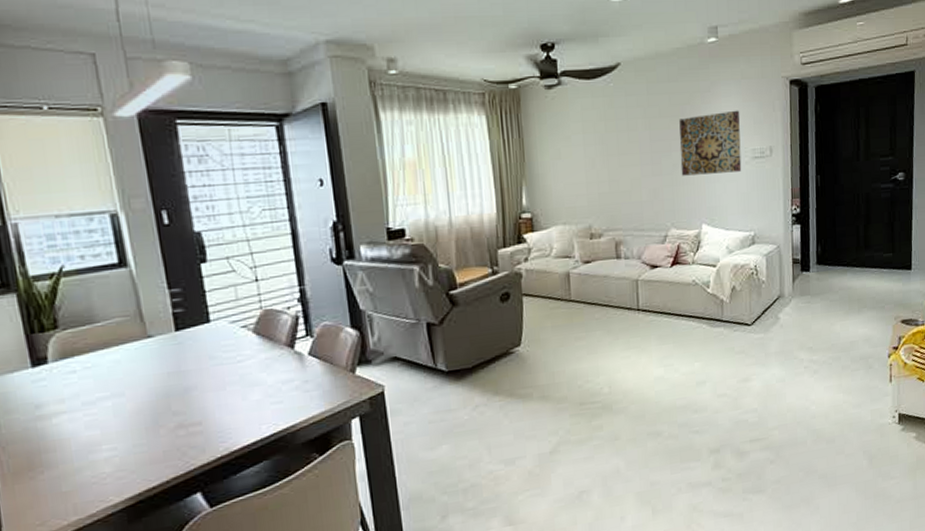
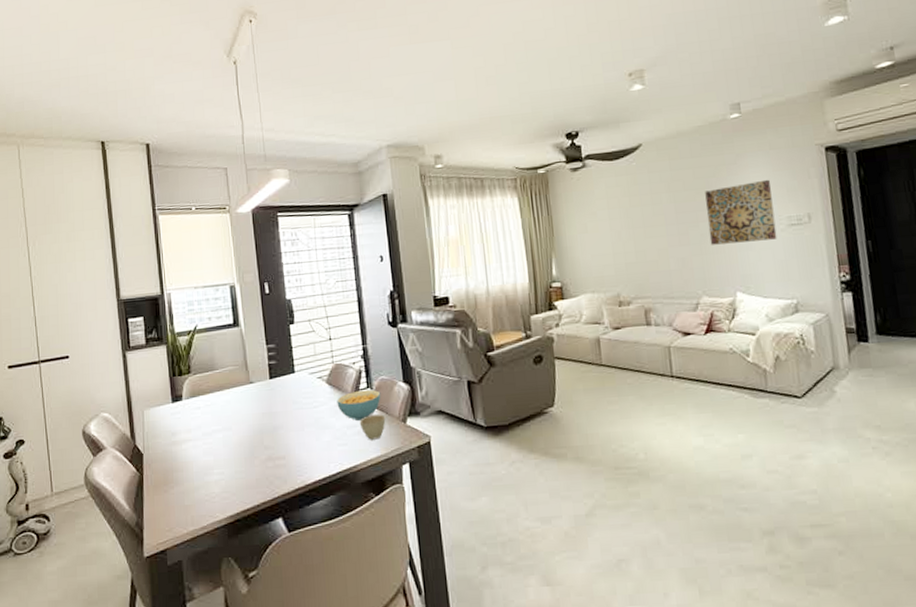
cereal bowl: none [267,337,324,374] -> present [337,389,381,421]
cup: none [297,365,331,395] -> present [359,414,386,440]

